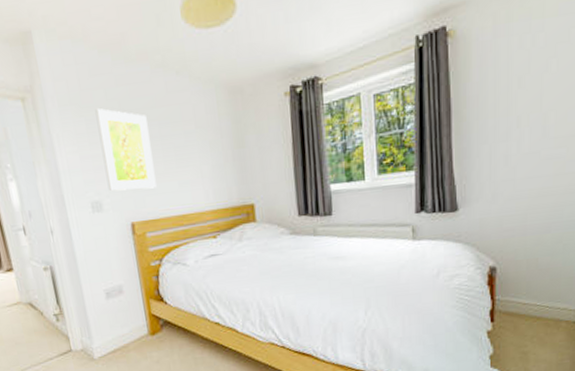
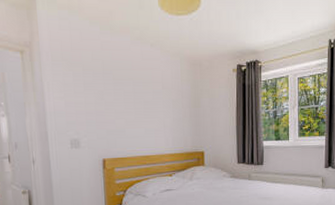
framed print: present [95,108,157,191] -> none [82,66,127,133]

